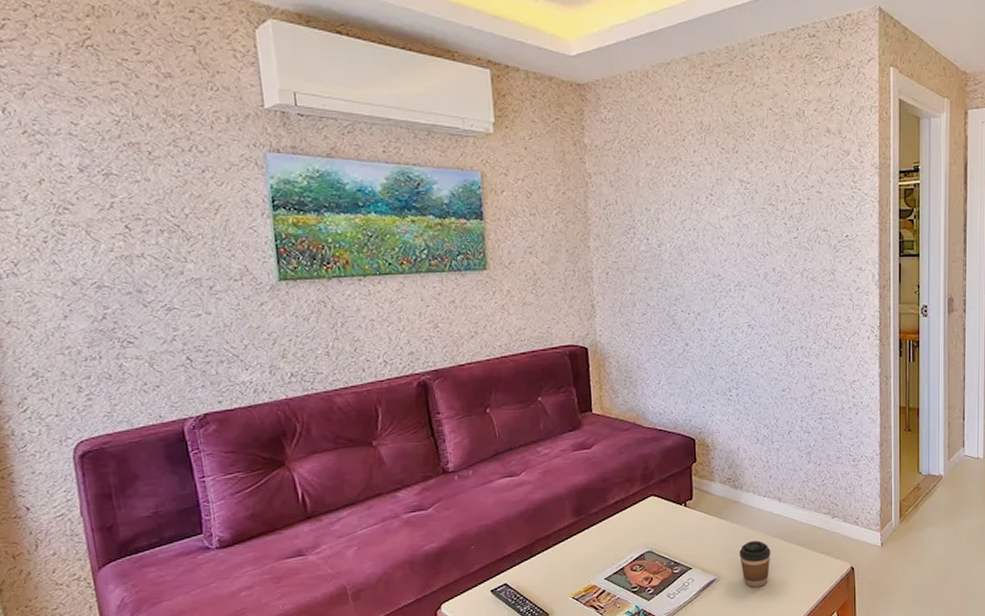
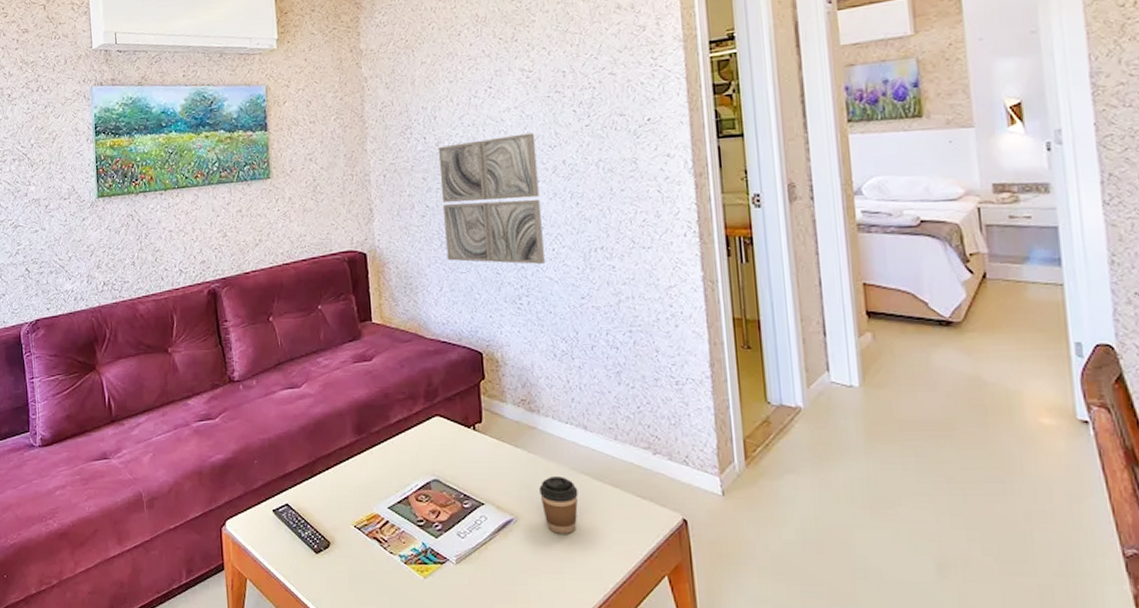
wall art: none [660,241,753,361] -> present [438,132,545,264]

